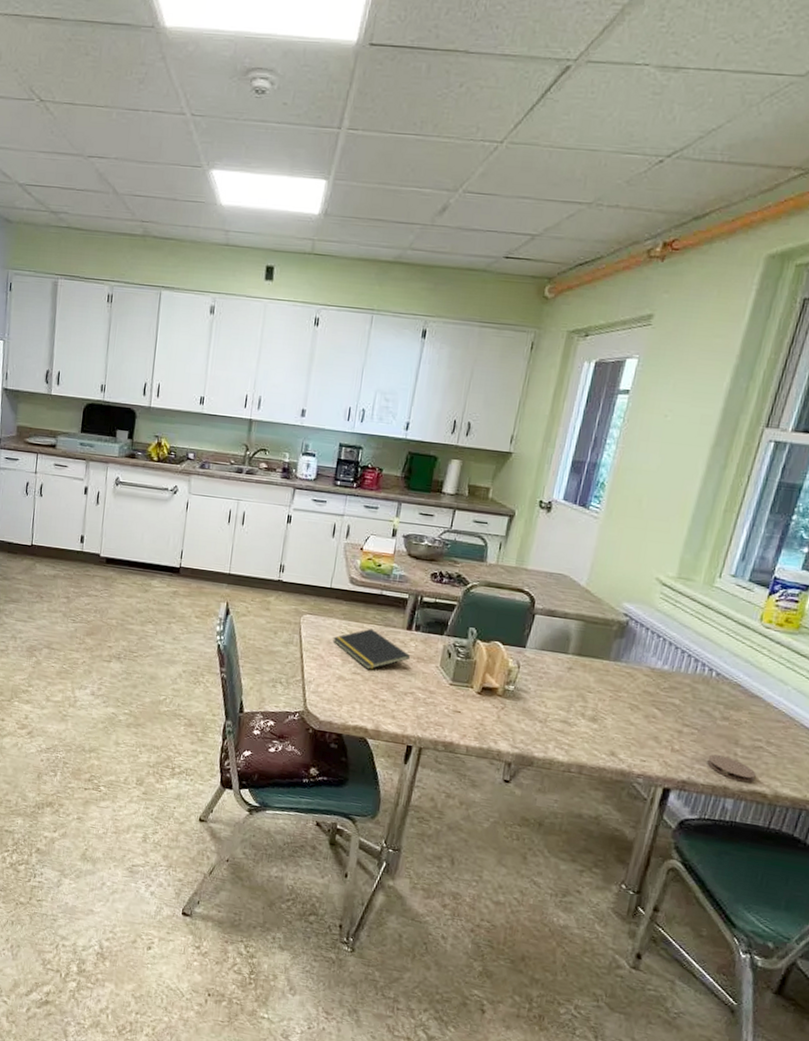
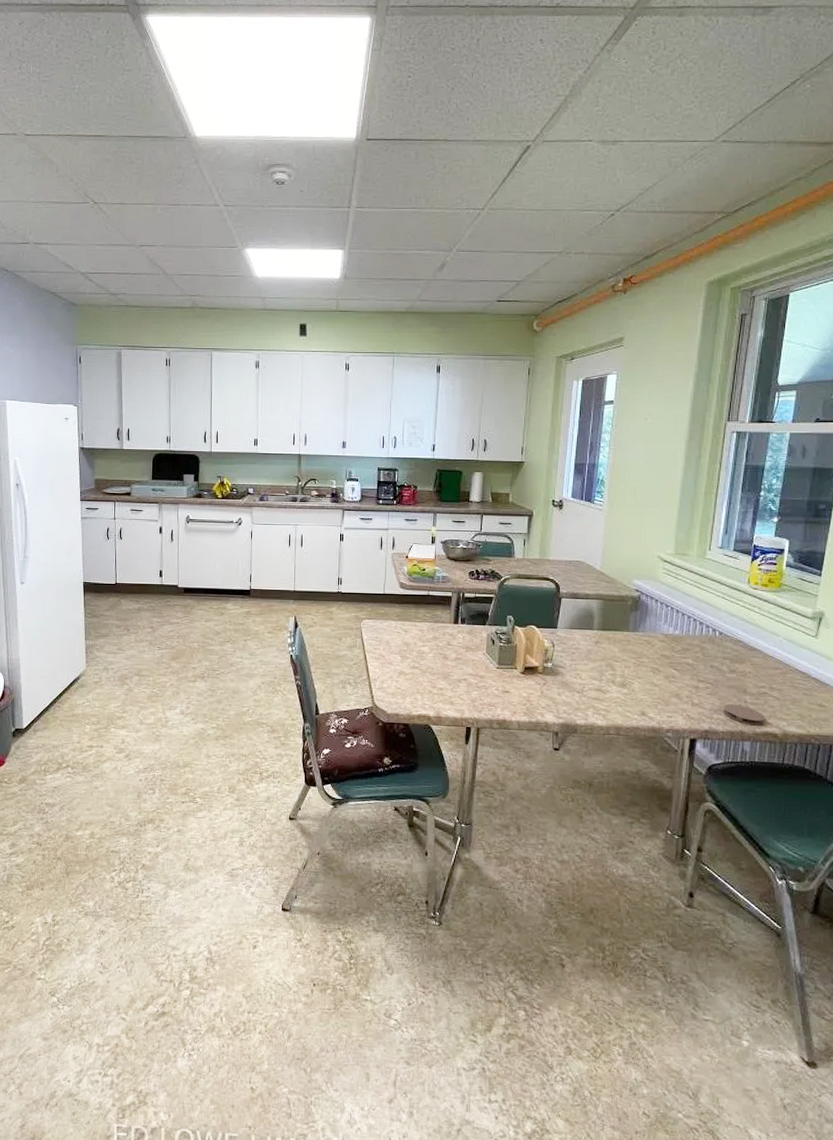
notepad: present [333,628,411,670] -> none [391,626,460,663]

